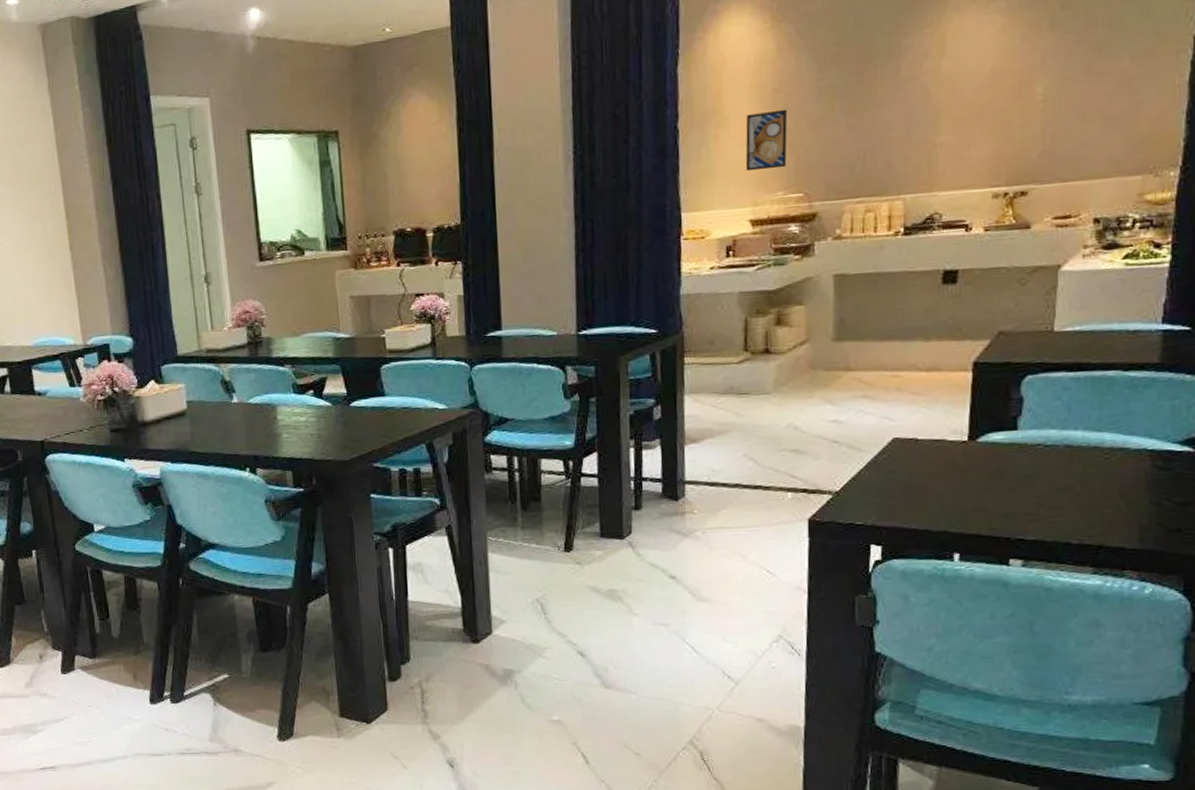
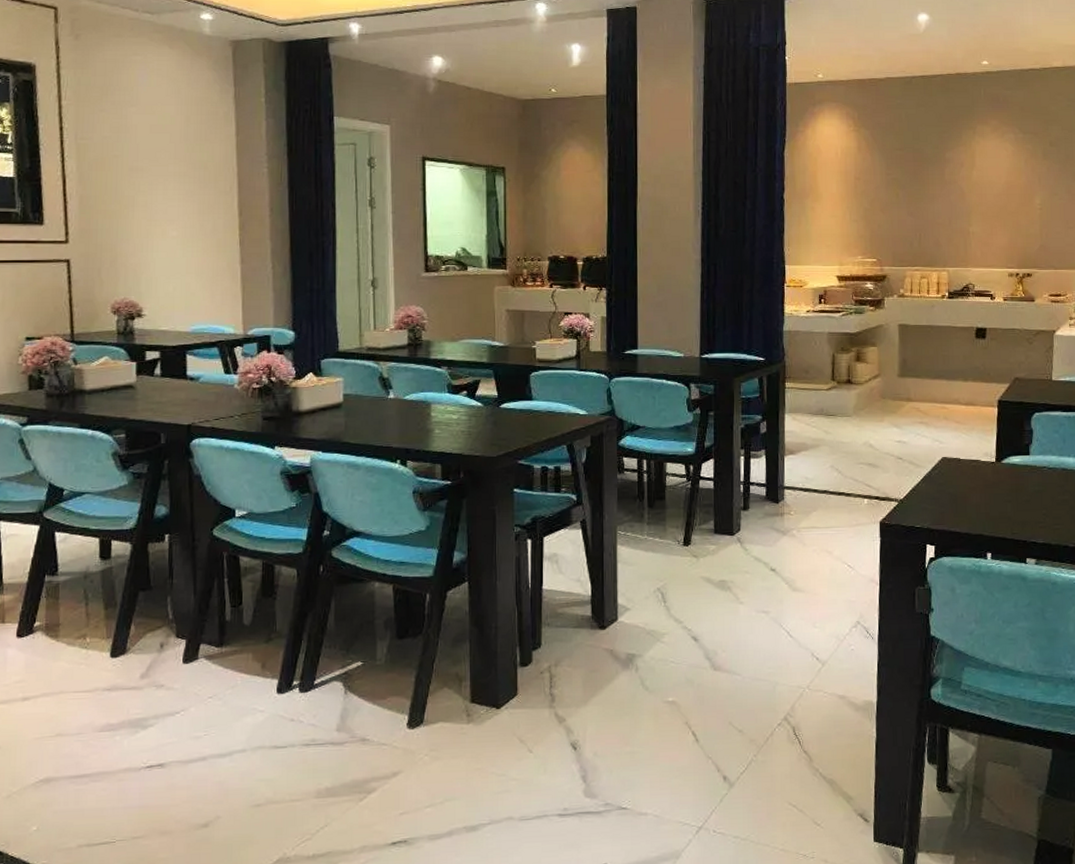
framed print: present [745,109,788,172] -> none [834,193,865,238]

